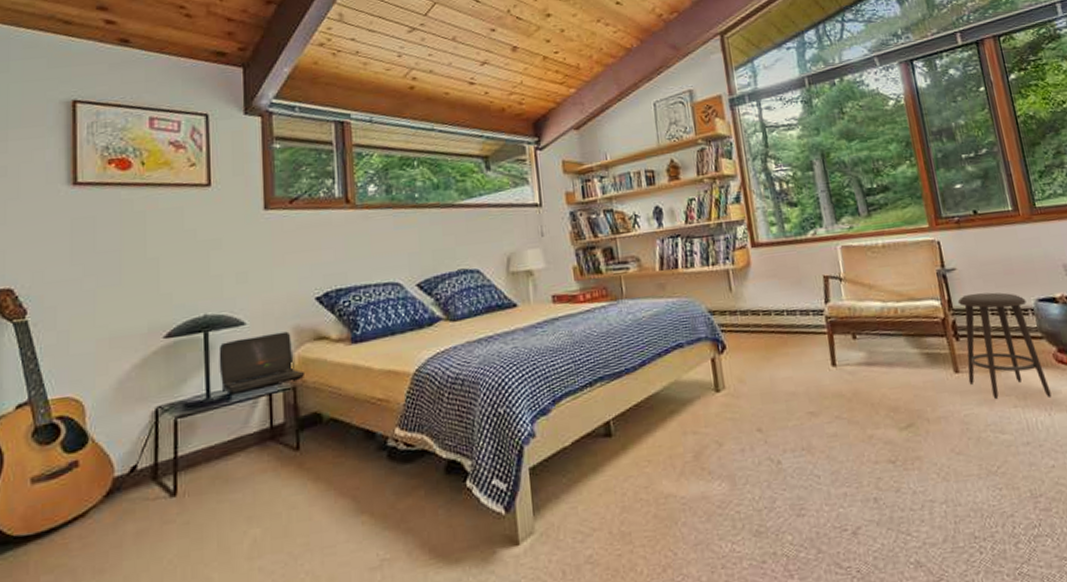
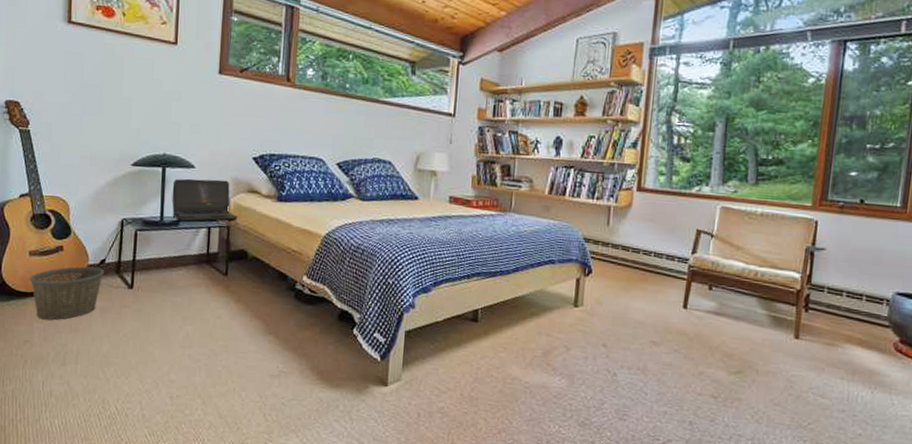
basket: none [33,478,137,569] -> present [29,266,105,320]
stool: present [957,292,1052,400] -> none [805,274,885,378]

